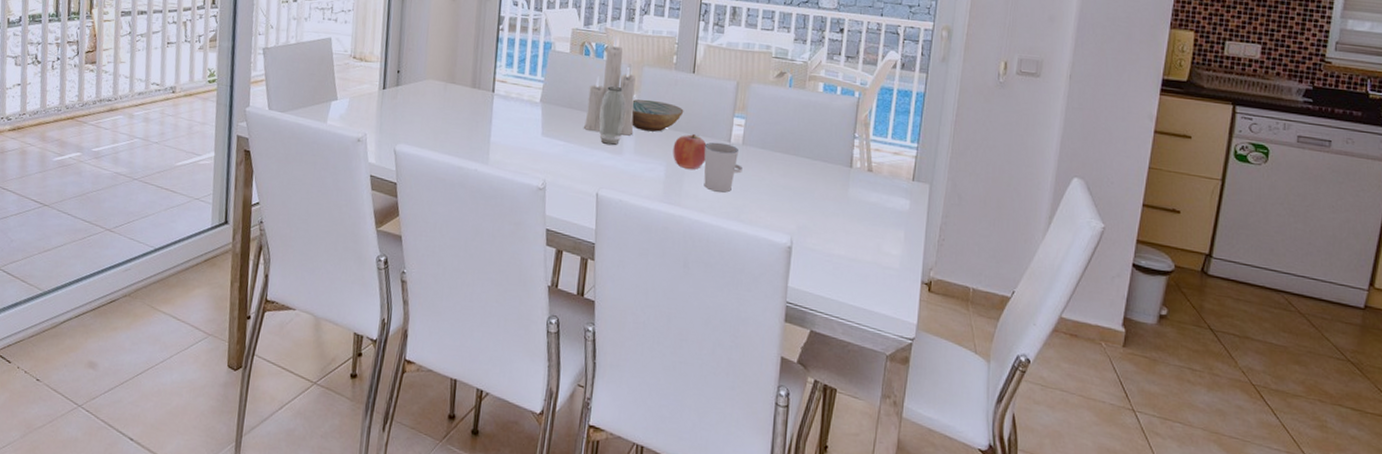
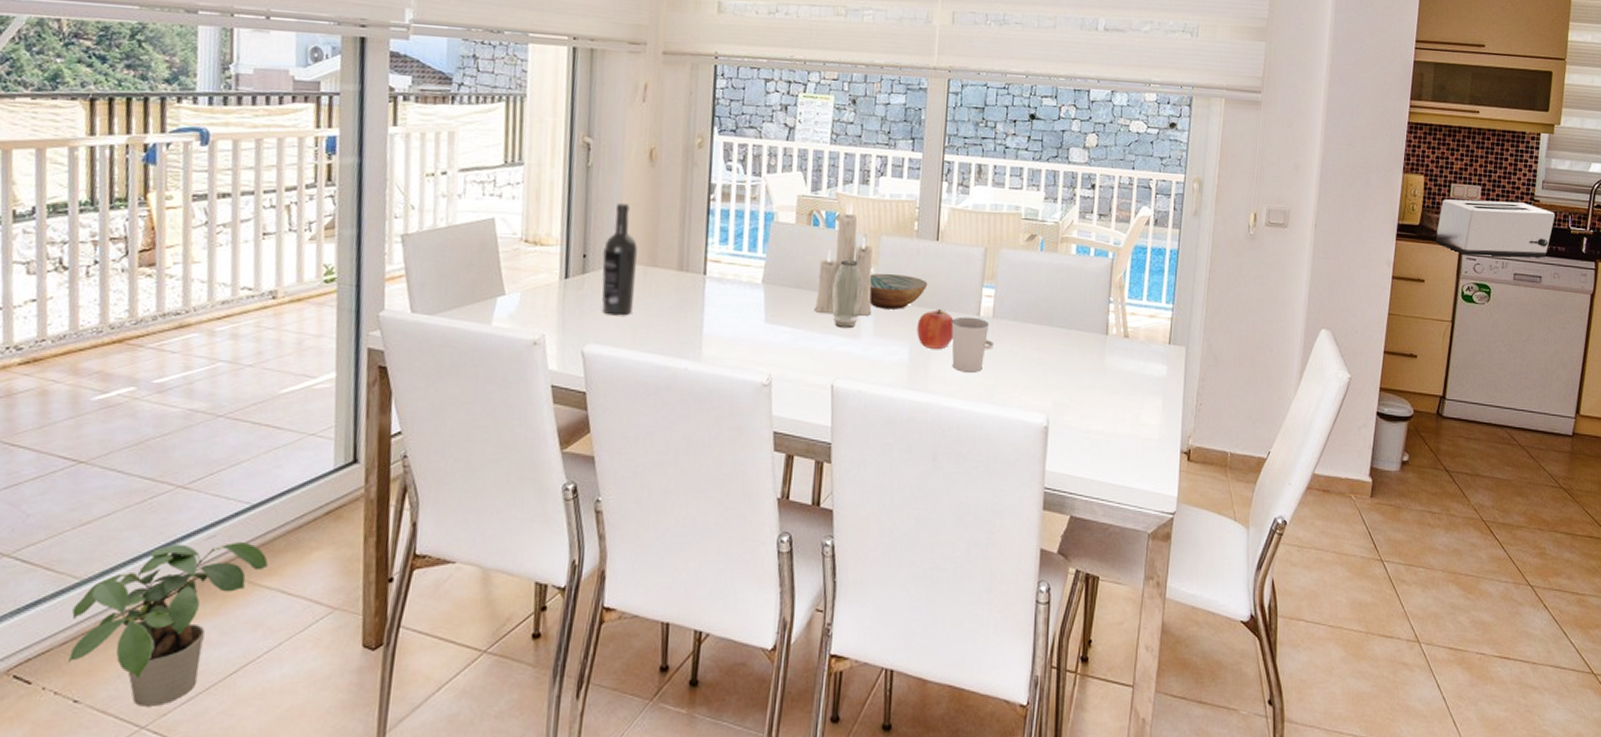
potted plant: none [34,272,165,392] -> present [68,542,268,706]
wine bottle: none [410,29,440,123] -> present [601,202,638,316]
toaster: none [1206,56,1351,122] -> present [1436,199,1556,258]

